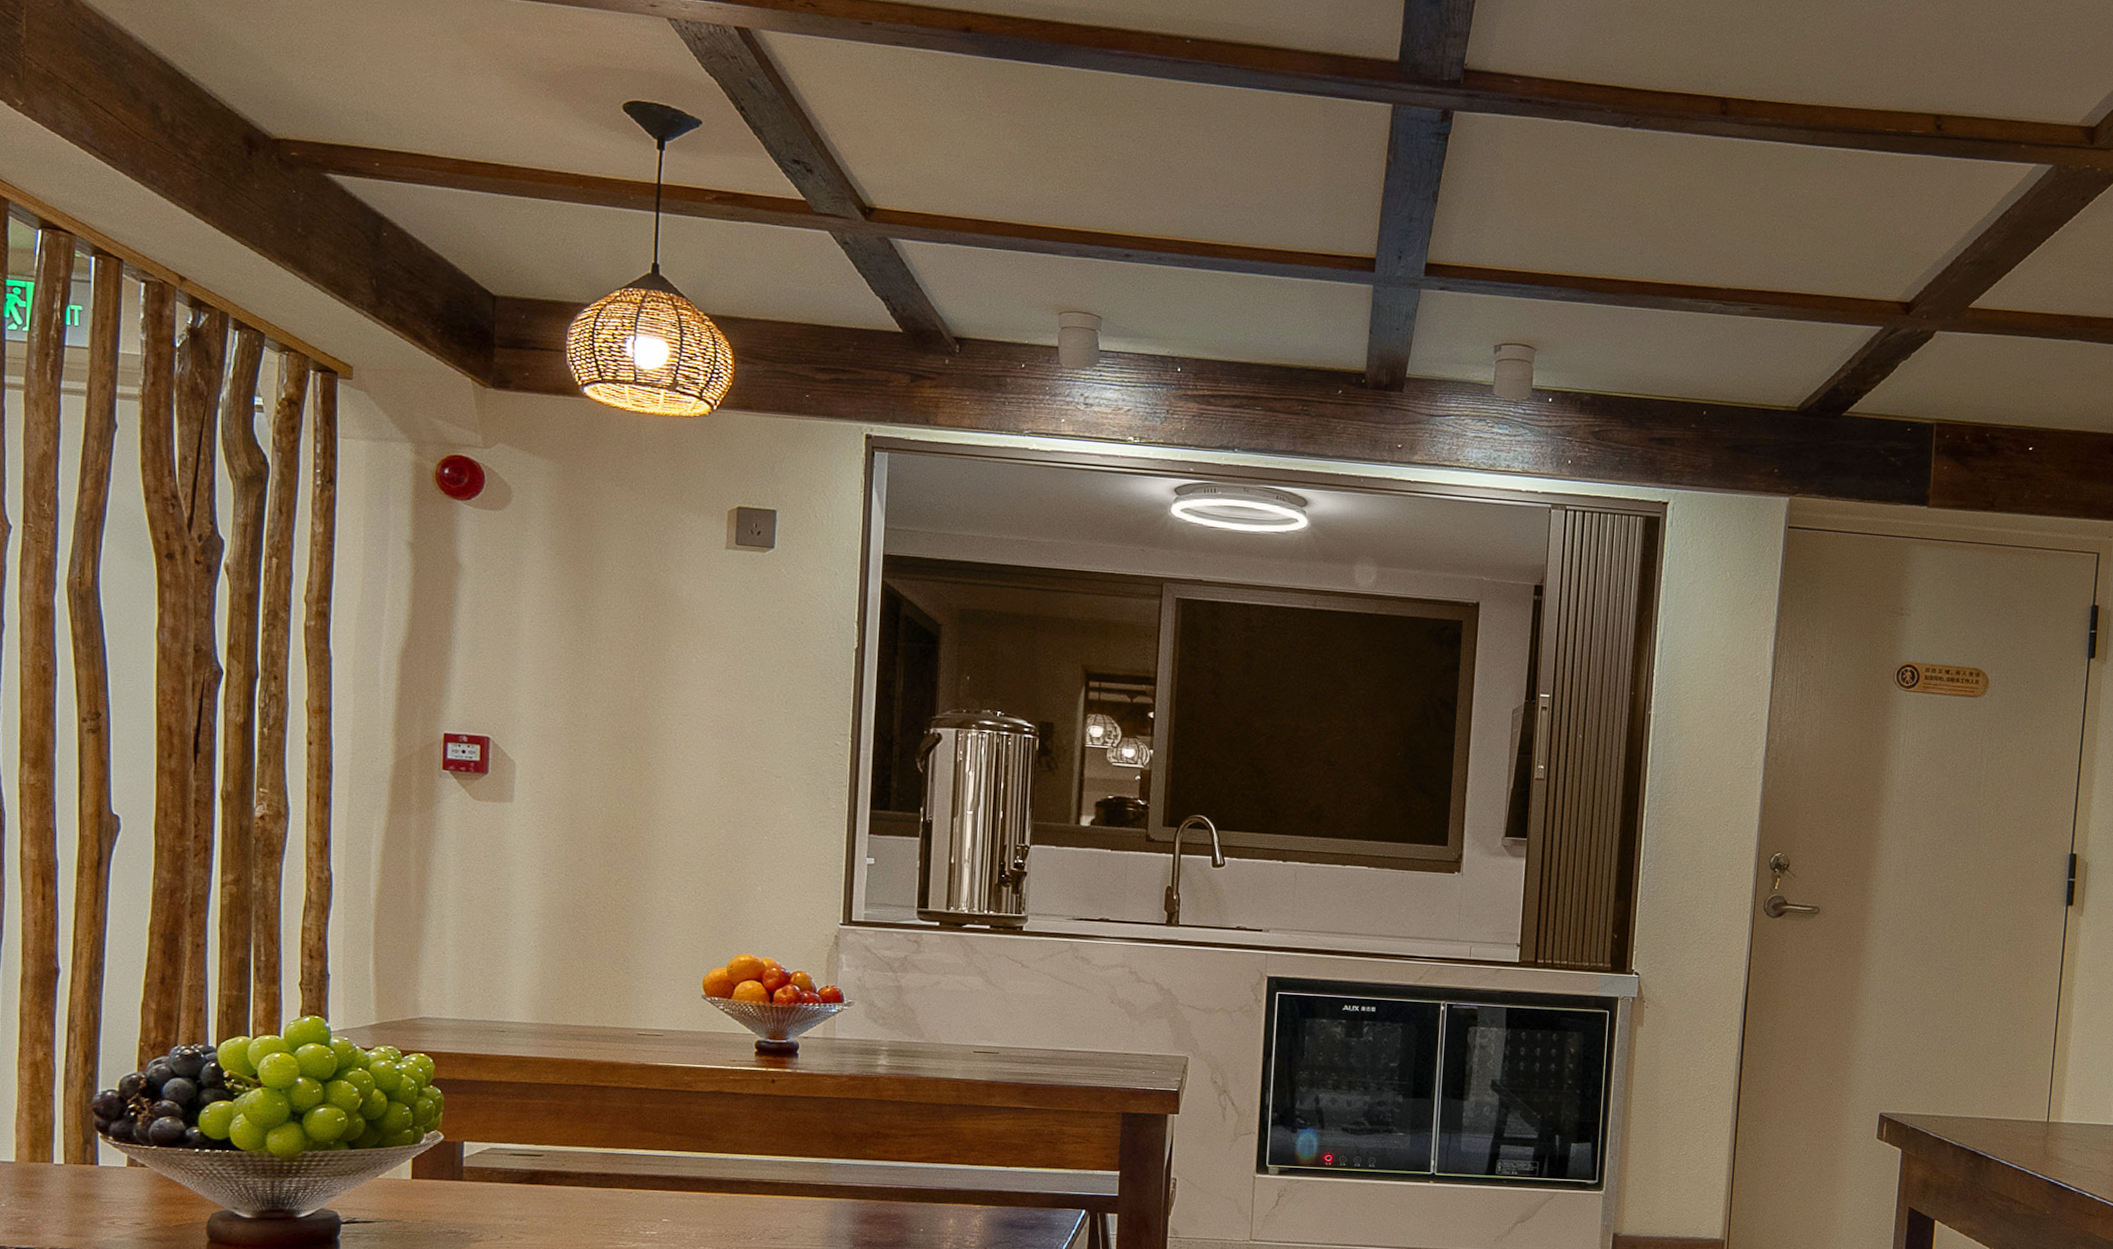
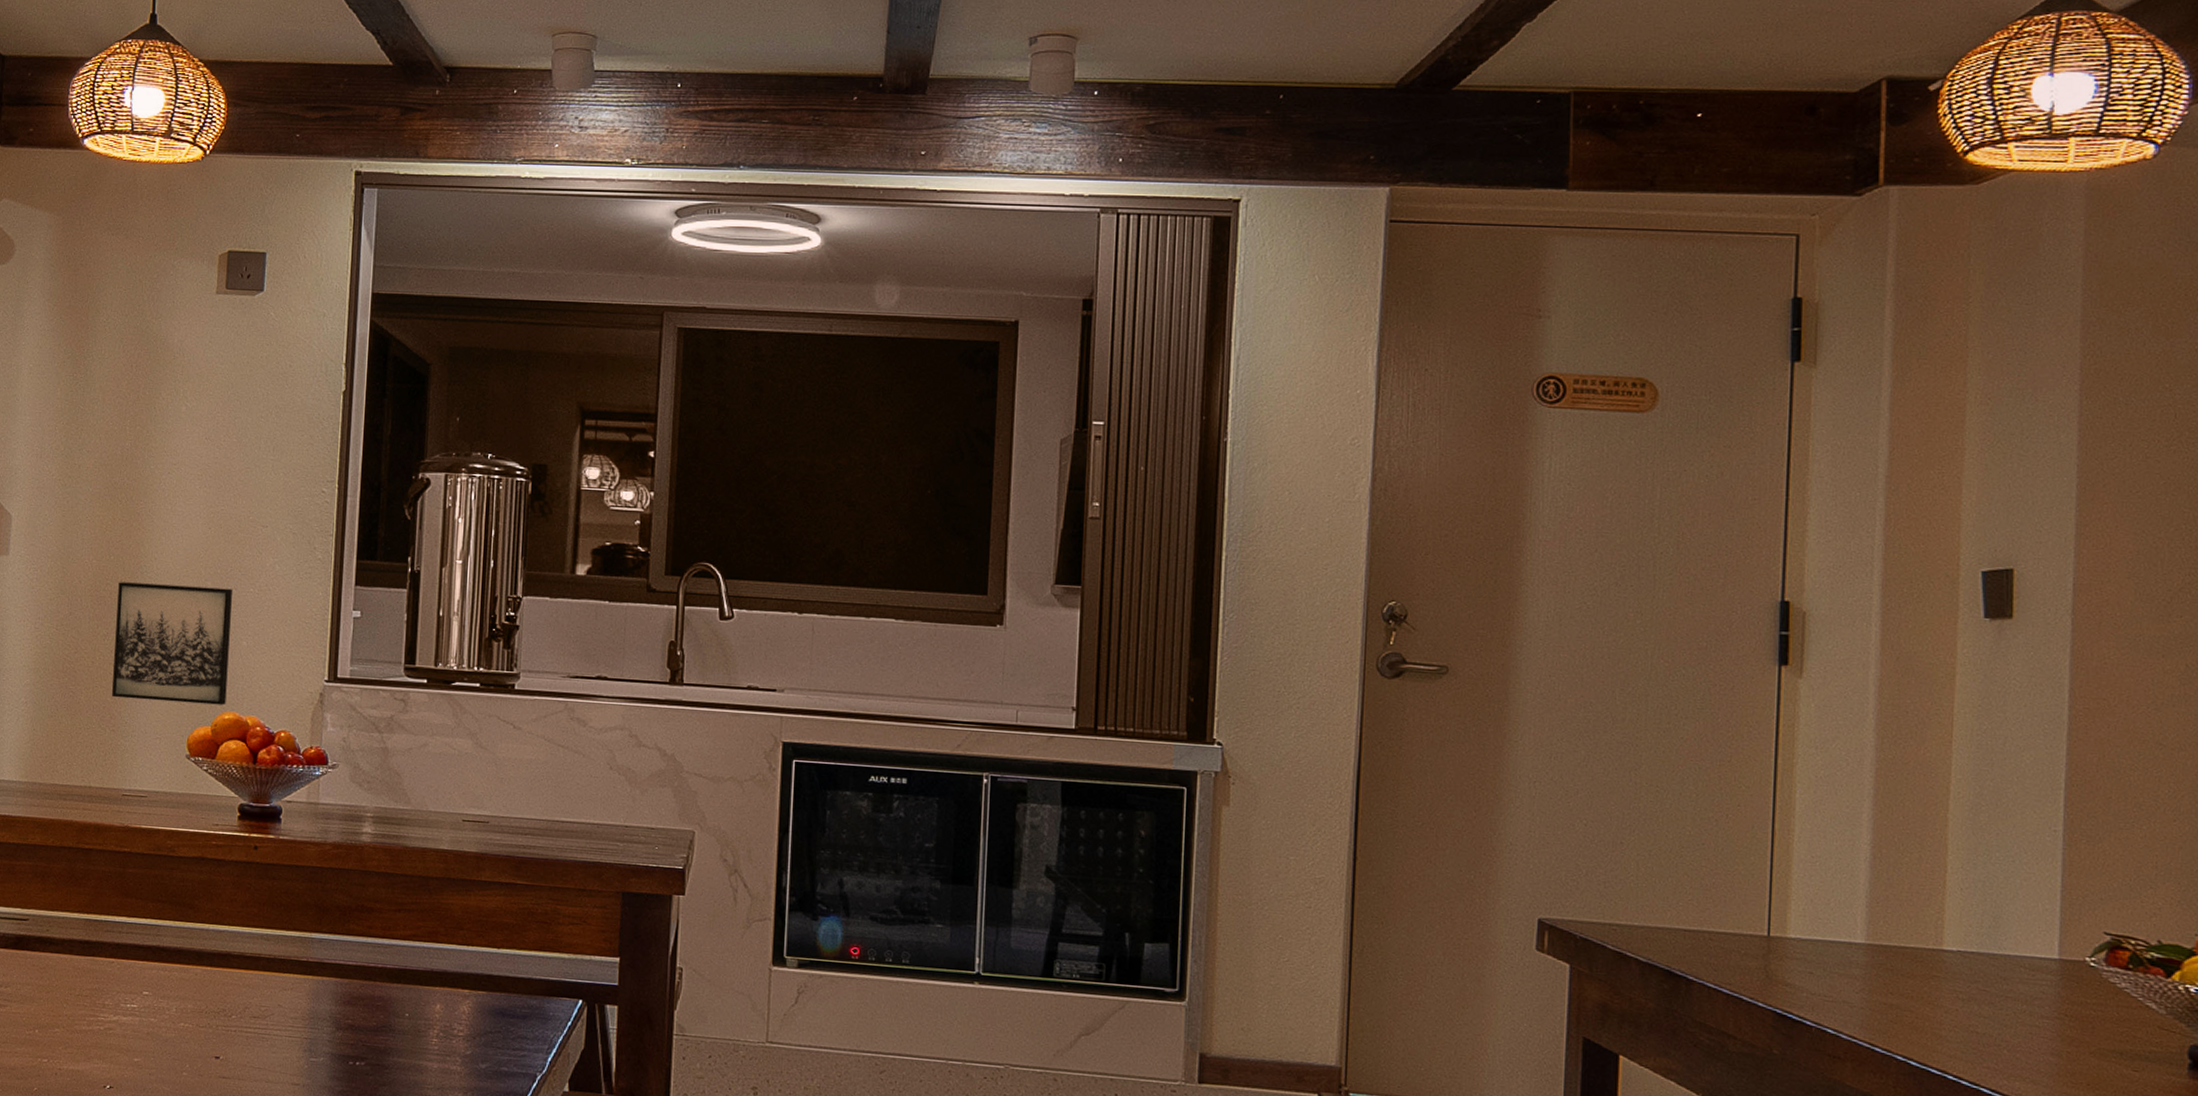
wall art: none [625,829,746,948] -> present [112,582,232,706]

